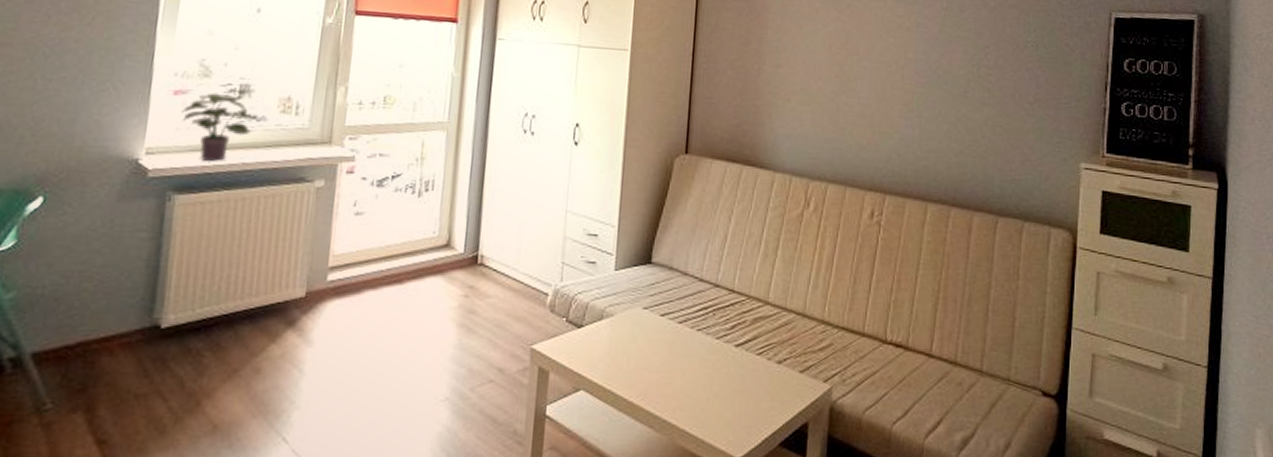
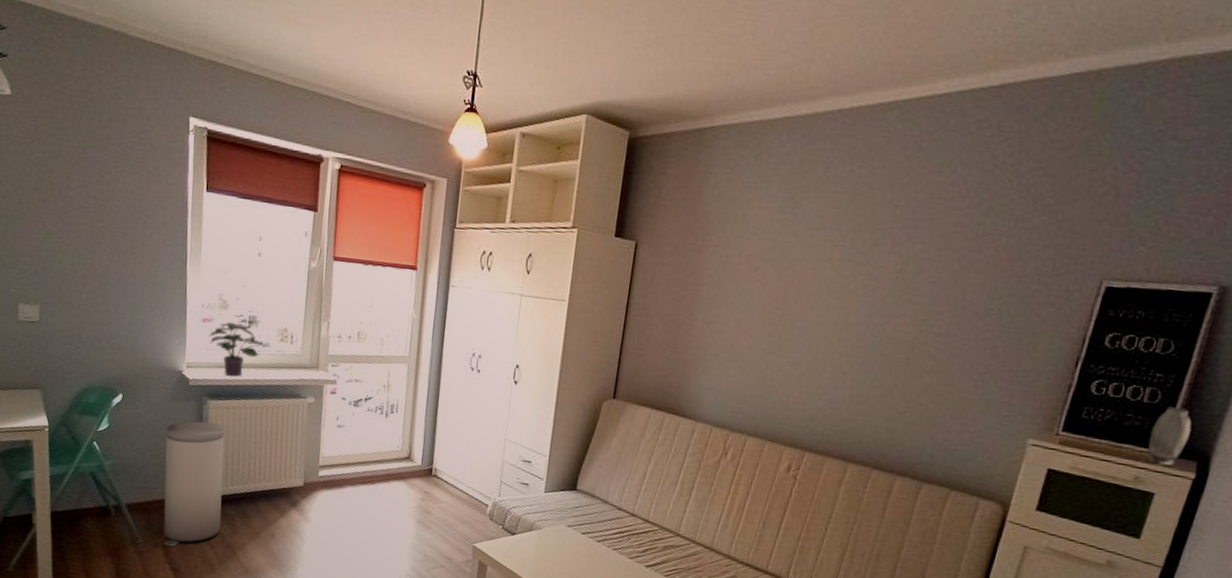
pedal bin: none [88,224,197,408] -> present [163,421,225,547]
vase: none [1176,123,1205,178] -> present [1147,406,1192,465]

